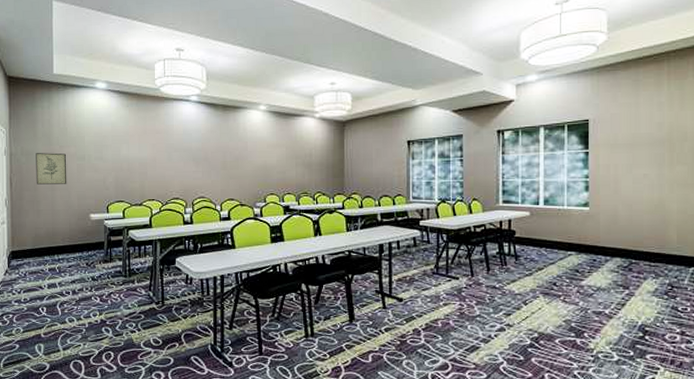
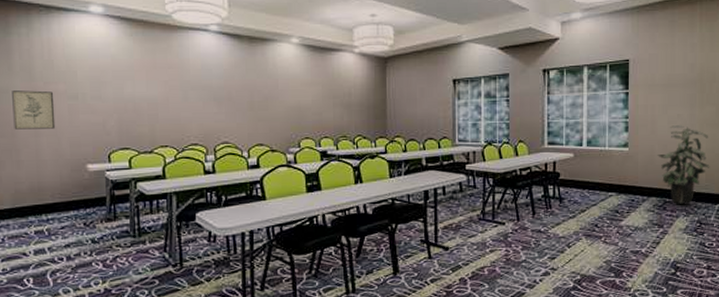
indoor plant: none [622,185,682,267] -> present [658,125,710,205]

